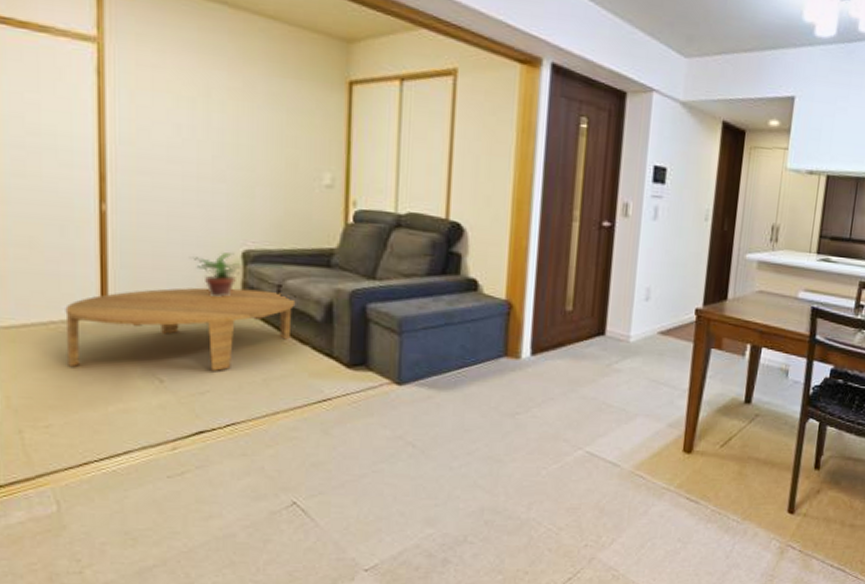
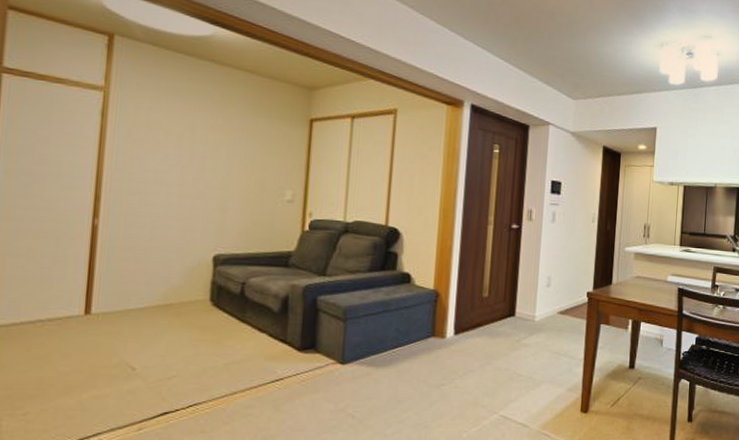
coffee table: present [65,287,296,371] -> none [48,286,257,359]
potted plant: present [191,252,242,297] -> none [168,257,212,294]

